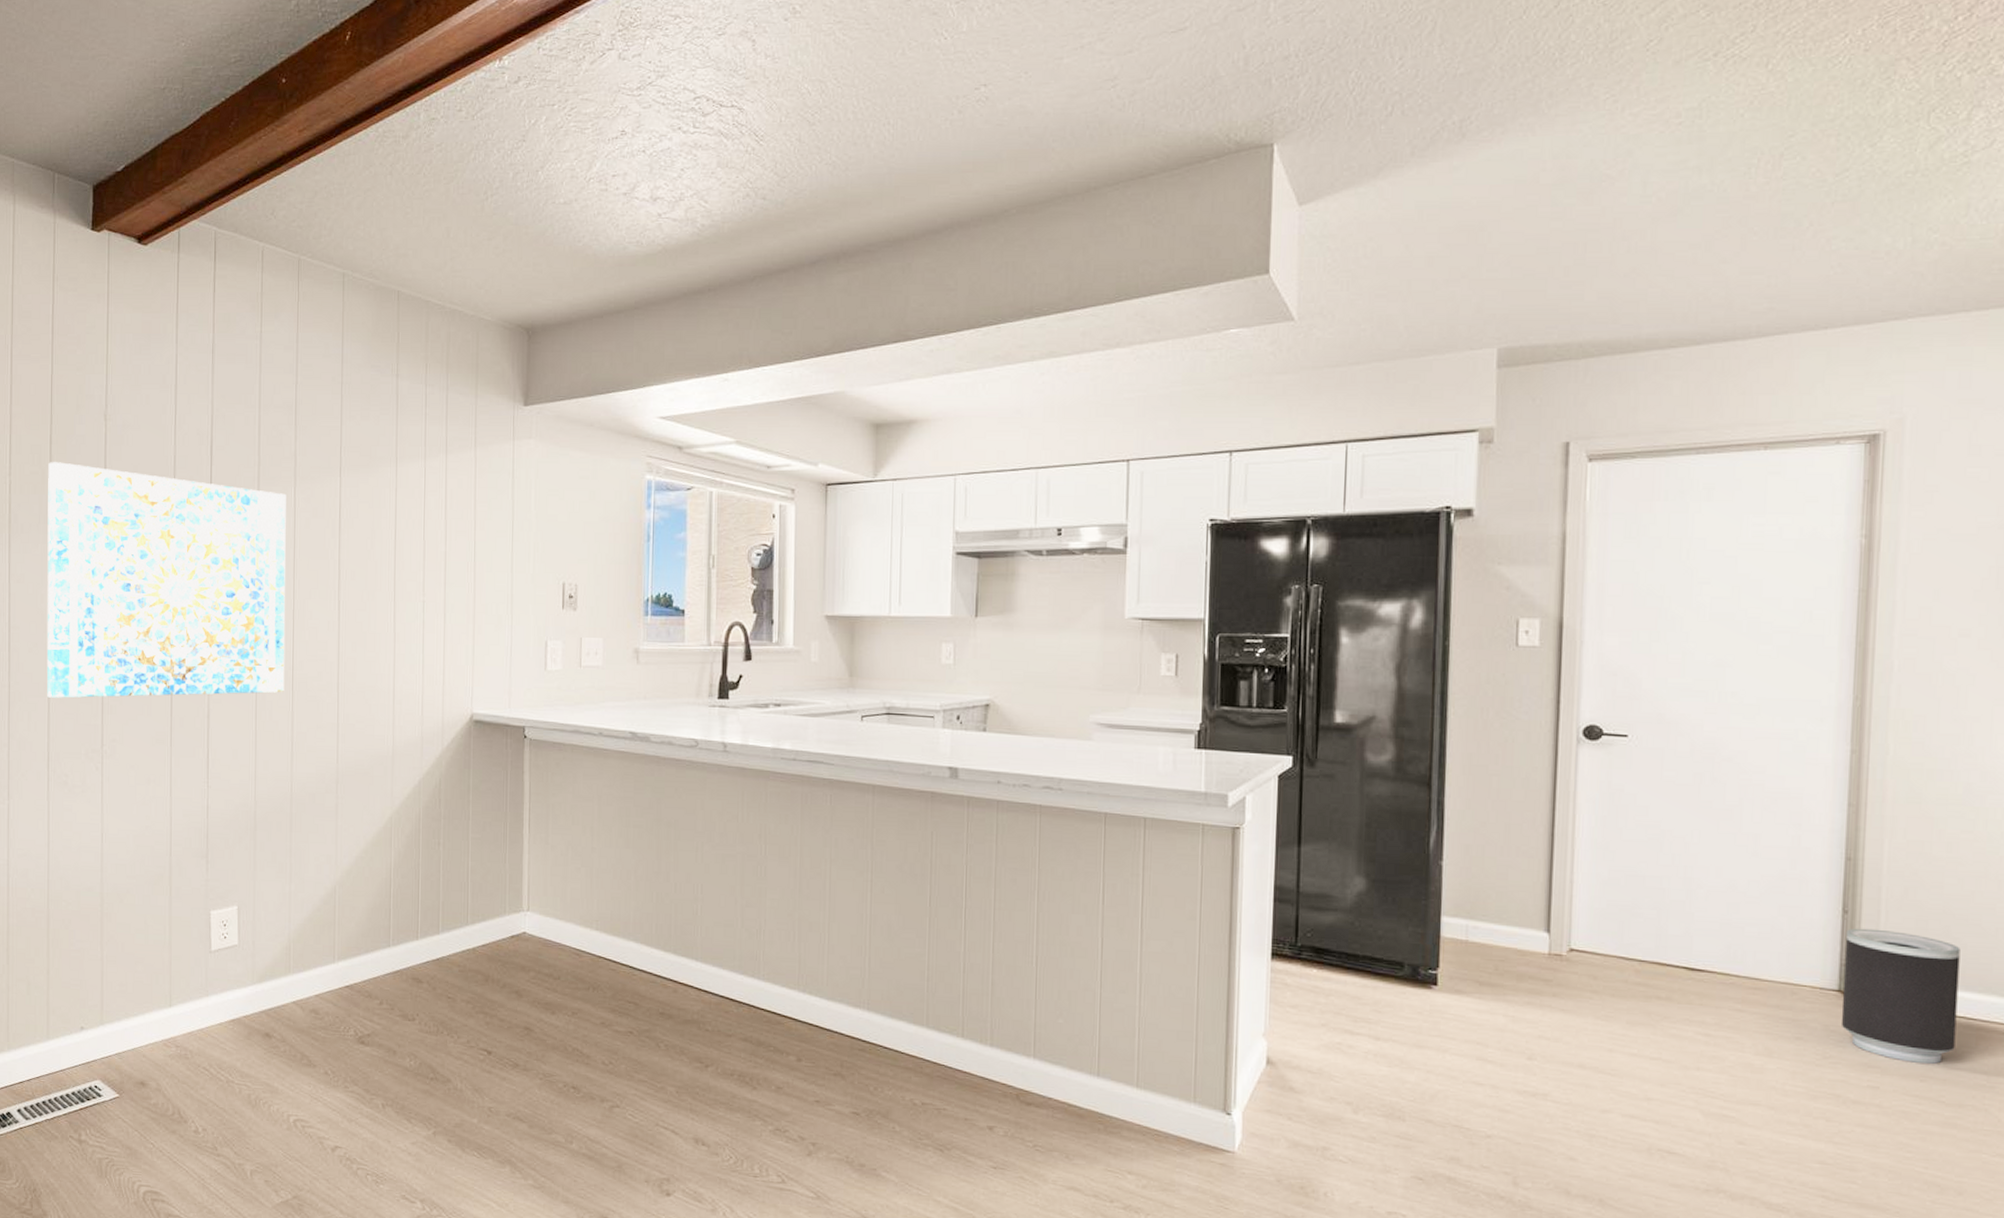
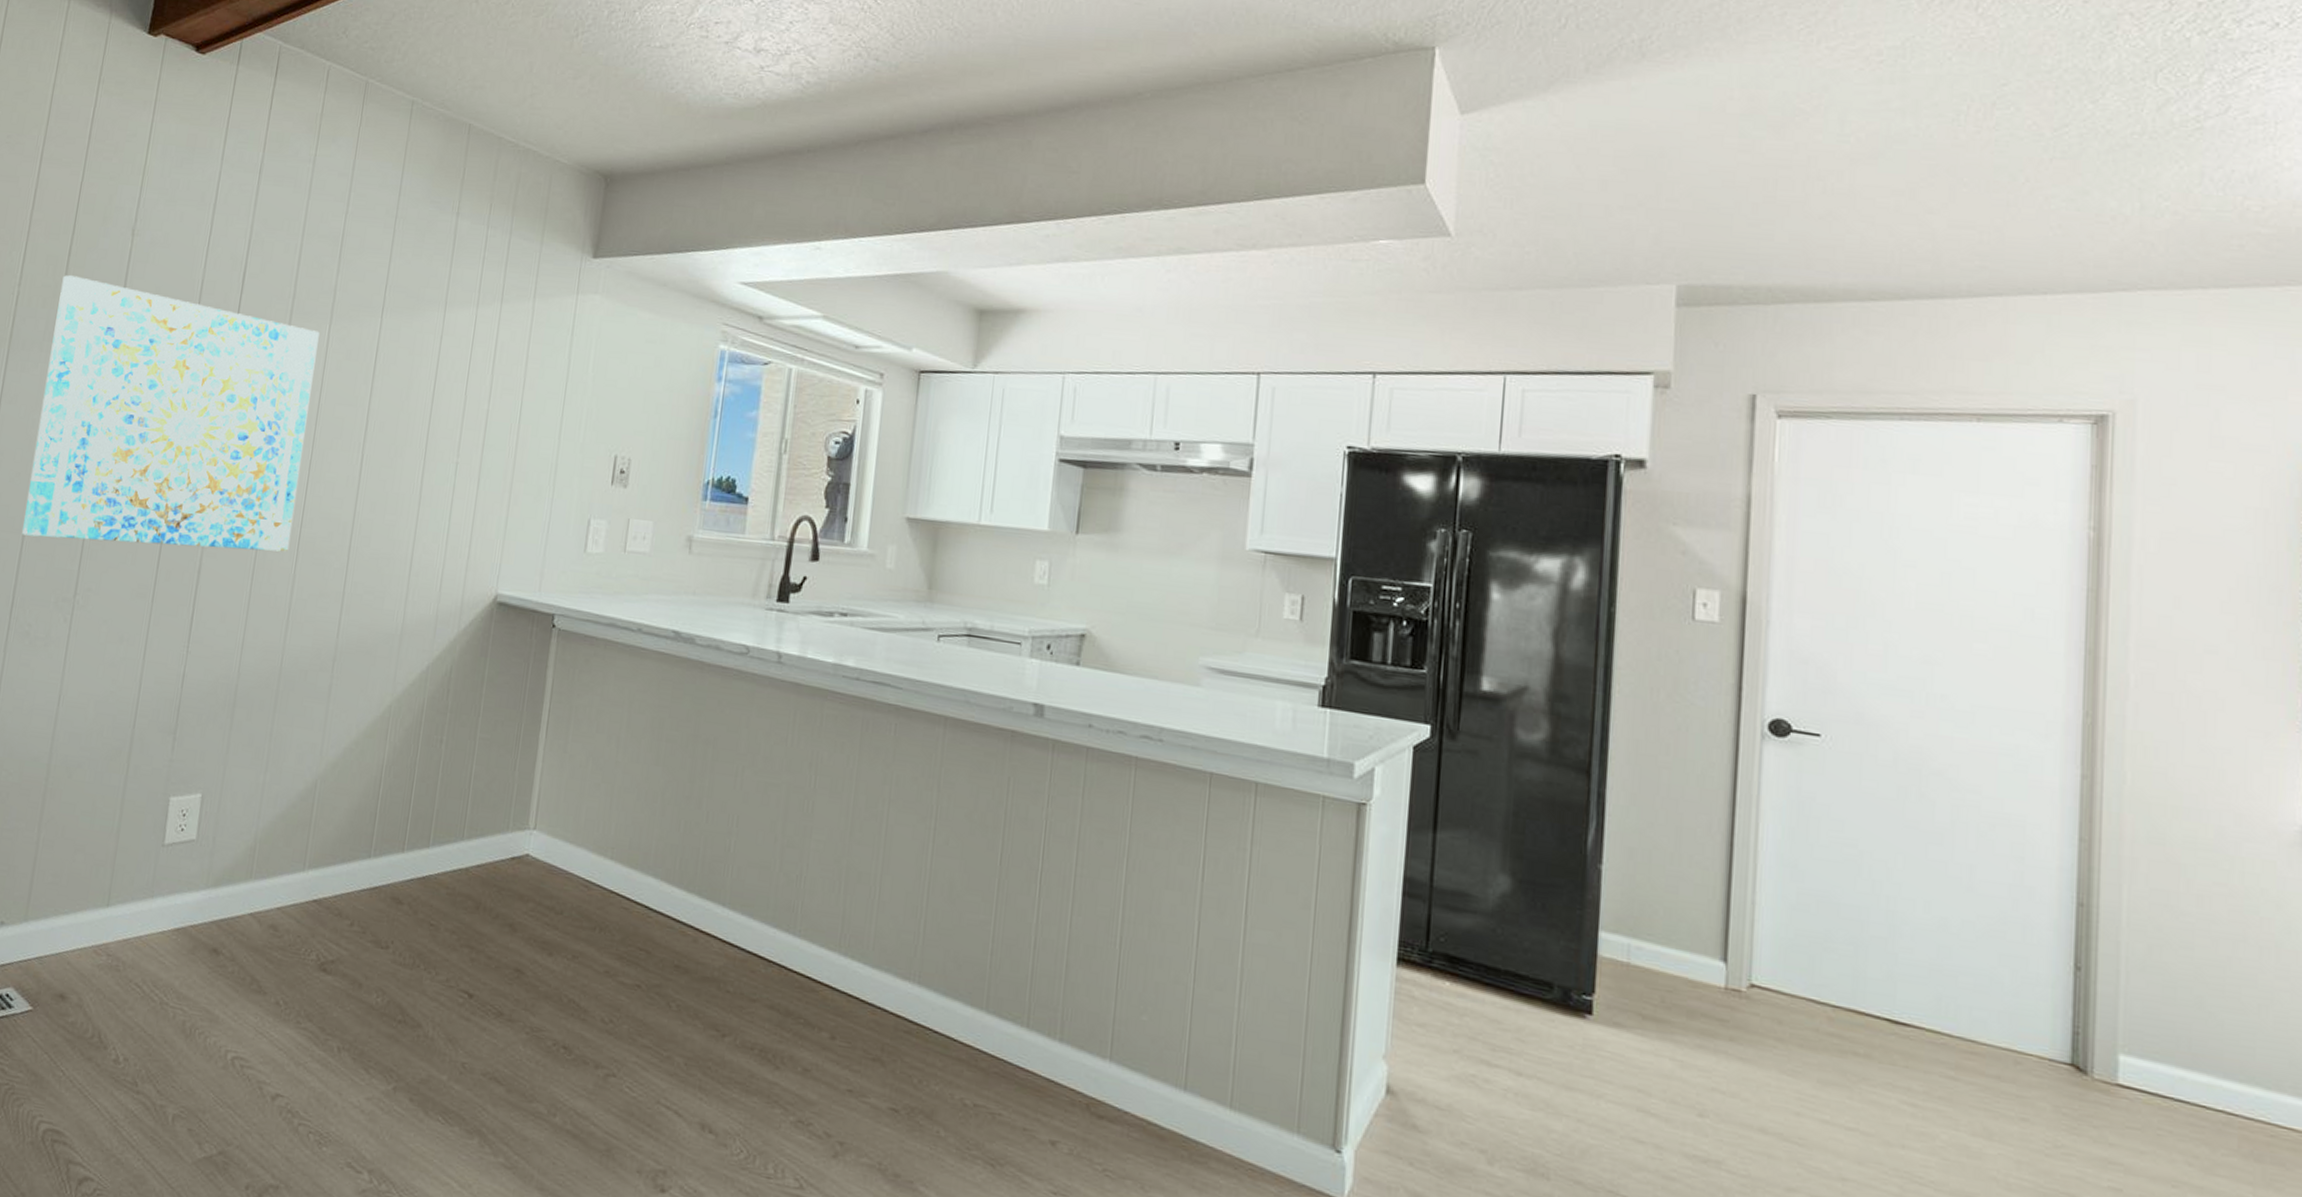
trash bin: present [1840,928,1960,1064] -> none [2074,989,2216,1167]

